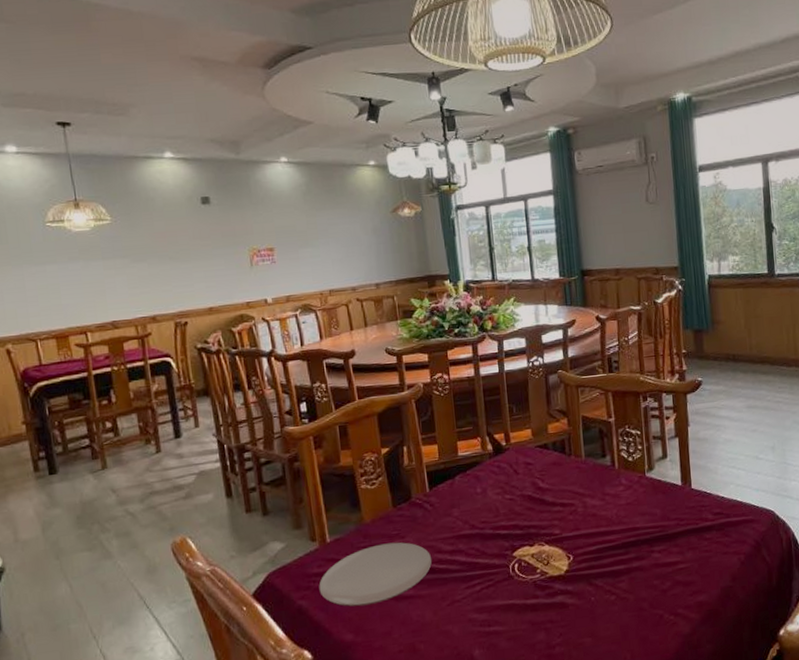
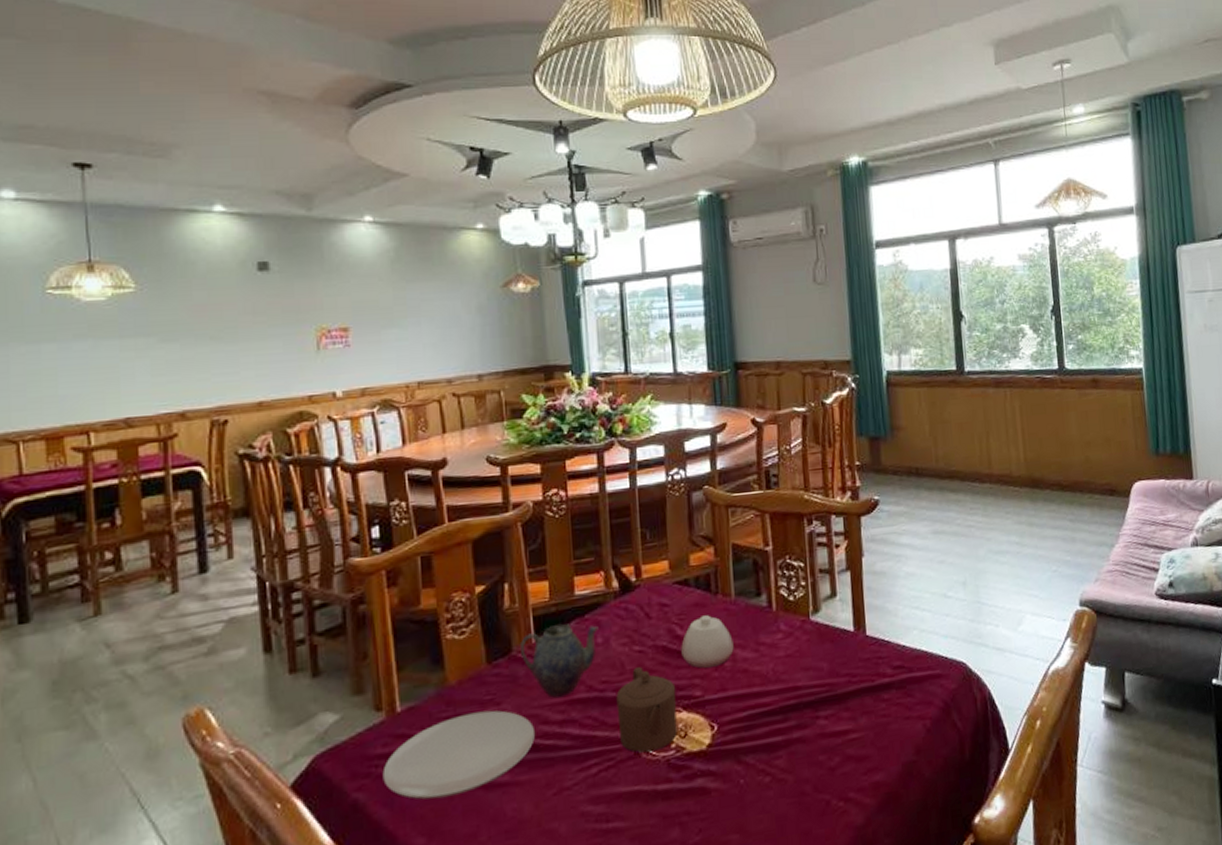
teapot: none [417,478,478,533] -> present [519,624,599,698]
teapot: none [493,510,542,576] -> present [616,666,678,753]
sugar bowl: none [543,472,585,513] -> present [681,615,734,669]

